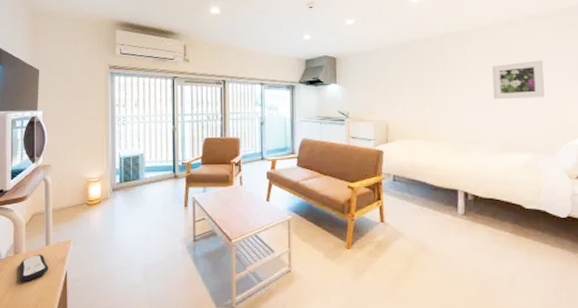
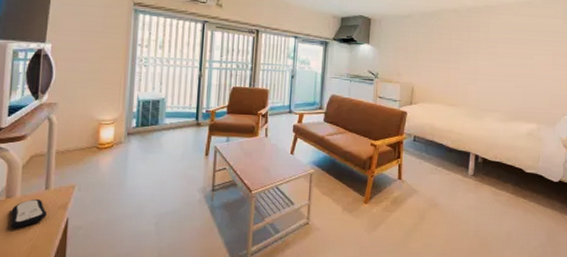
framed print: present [491,60,544,99] -> none [508,39,553,74]

